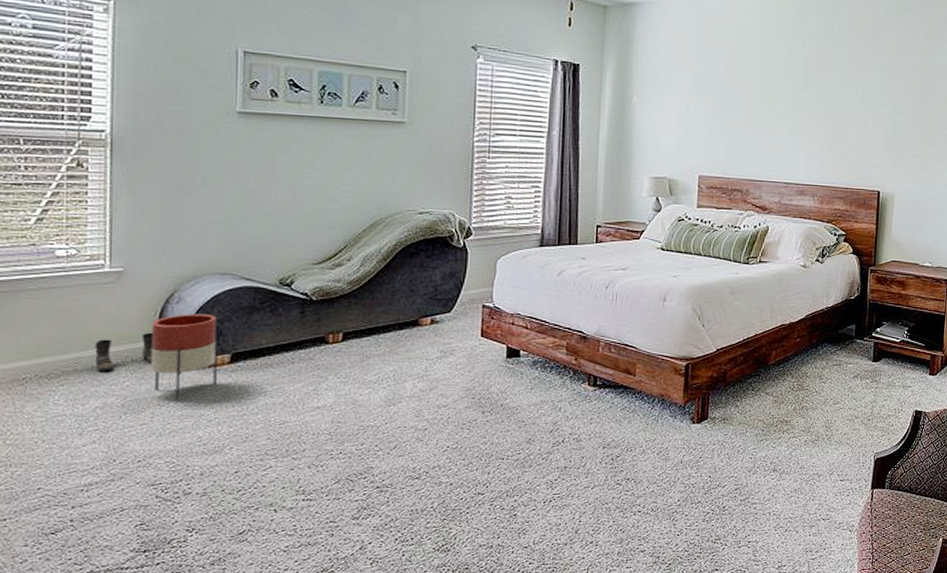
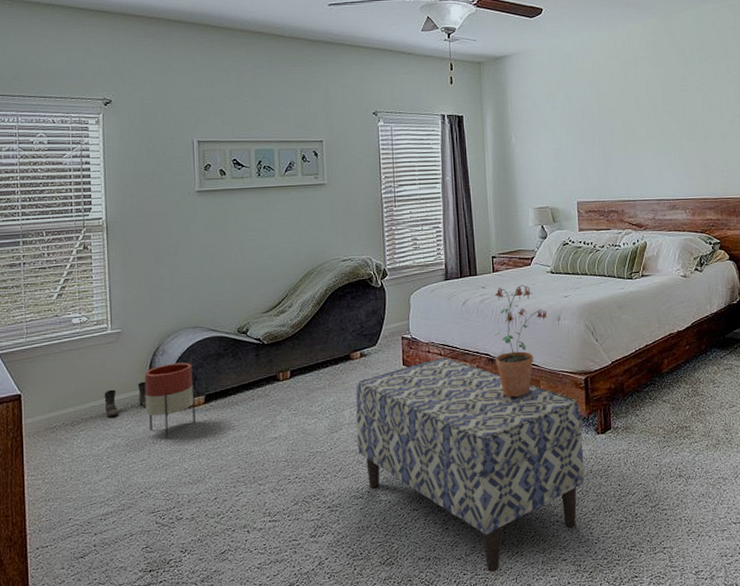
bench: none [418,331,677,562] -> present [355,357,584,572]
potted plant: none [589,259,653,379] -> present [493,284,548,397]

